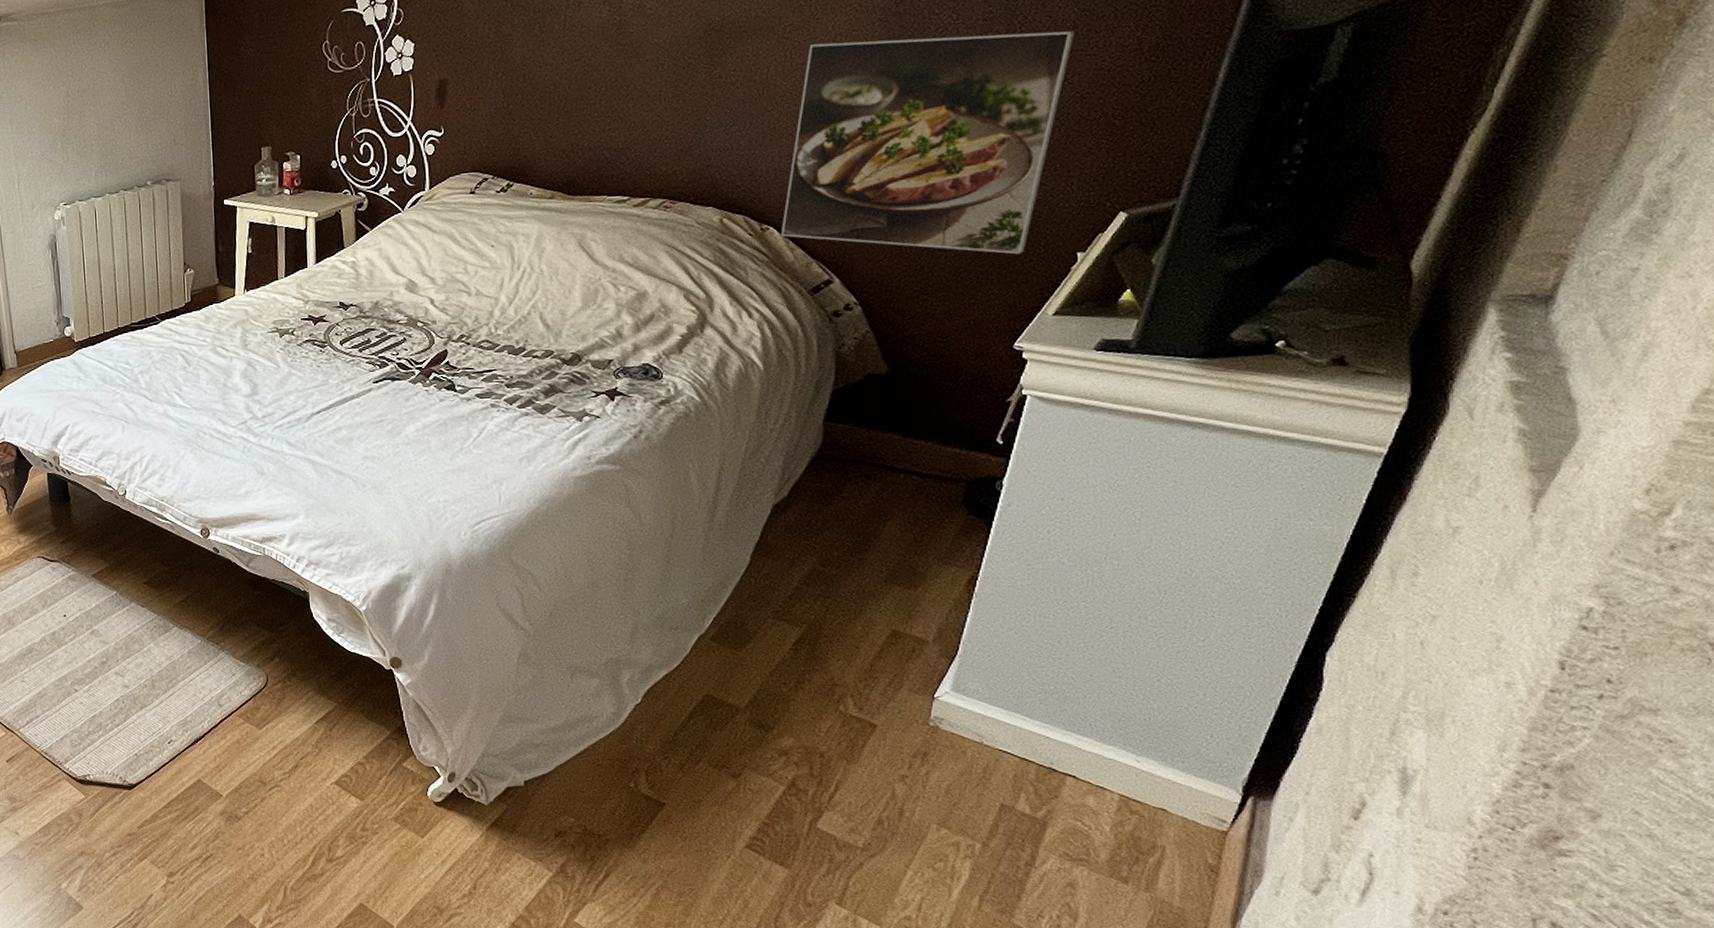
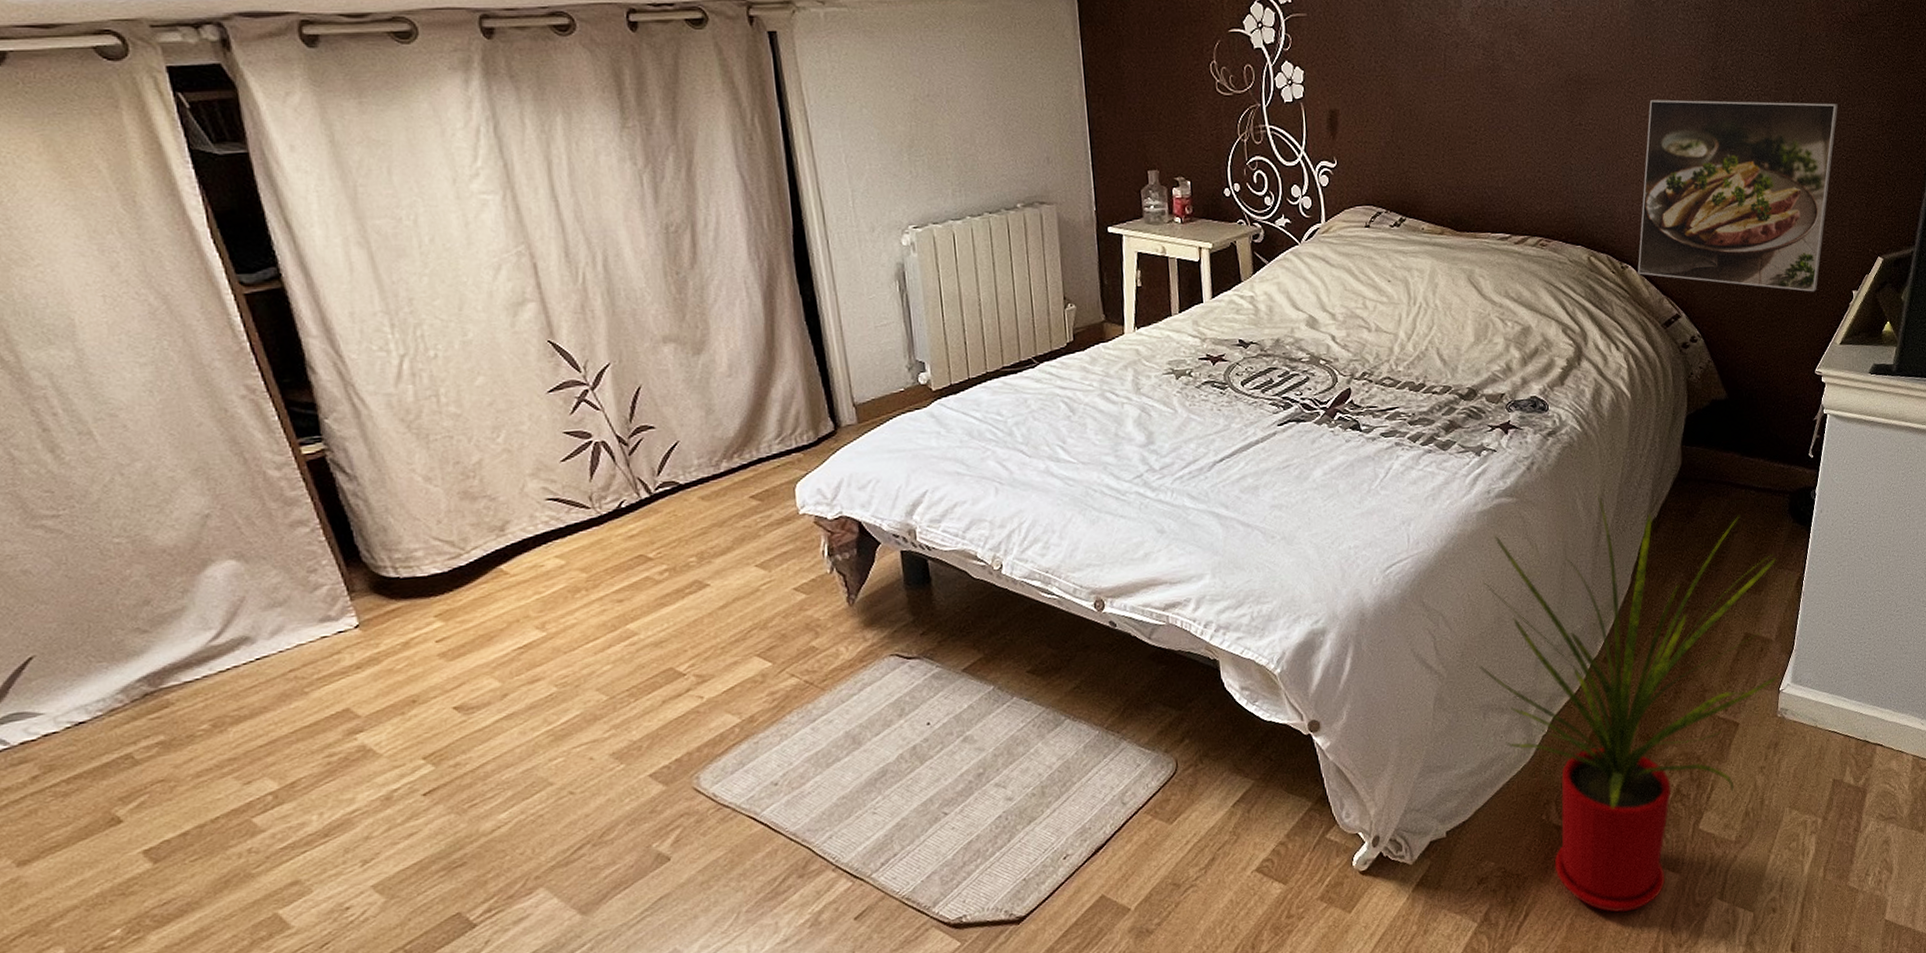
house plant: none [567,468,941,896] -> present [1477,494,1779,912]

